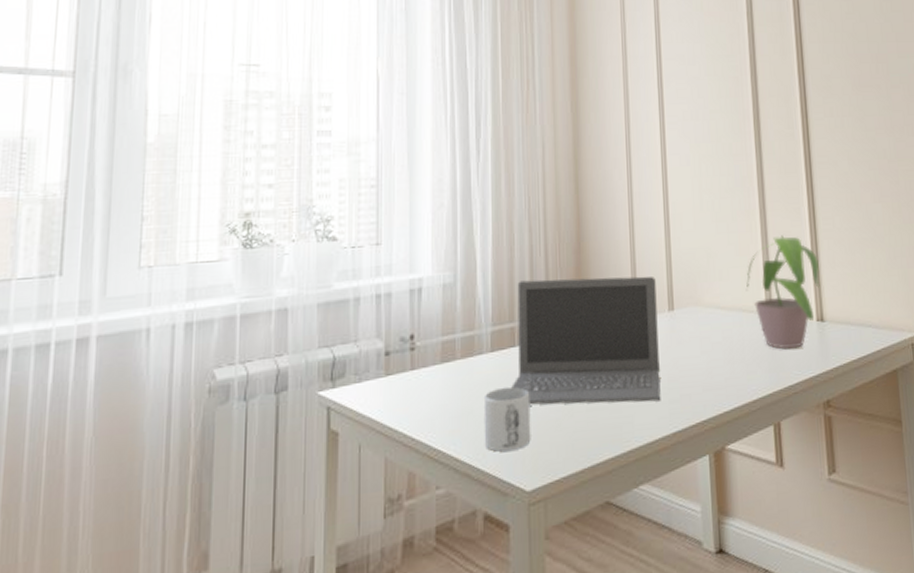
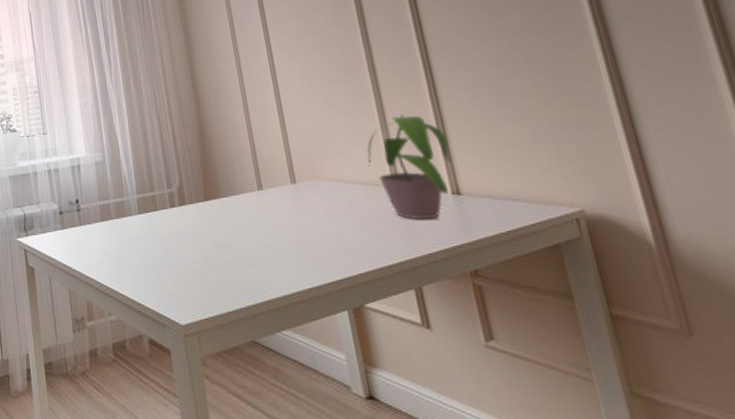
mug: present [483,387,531,452] -> none [137,242,180,292]
laptop computer: present [511,276,661,406] -> none [153,154,293,261]

